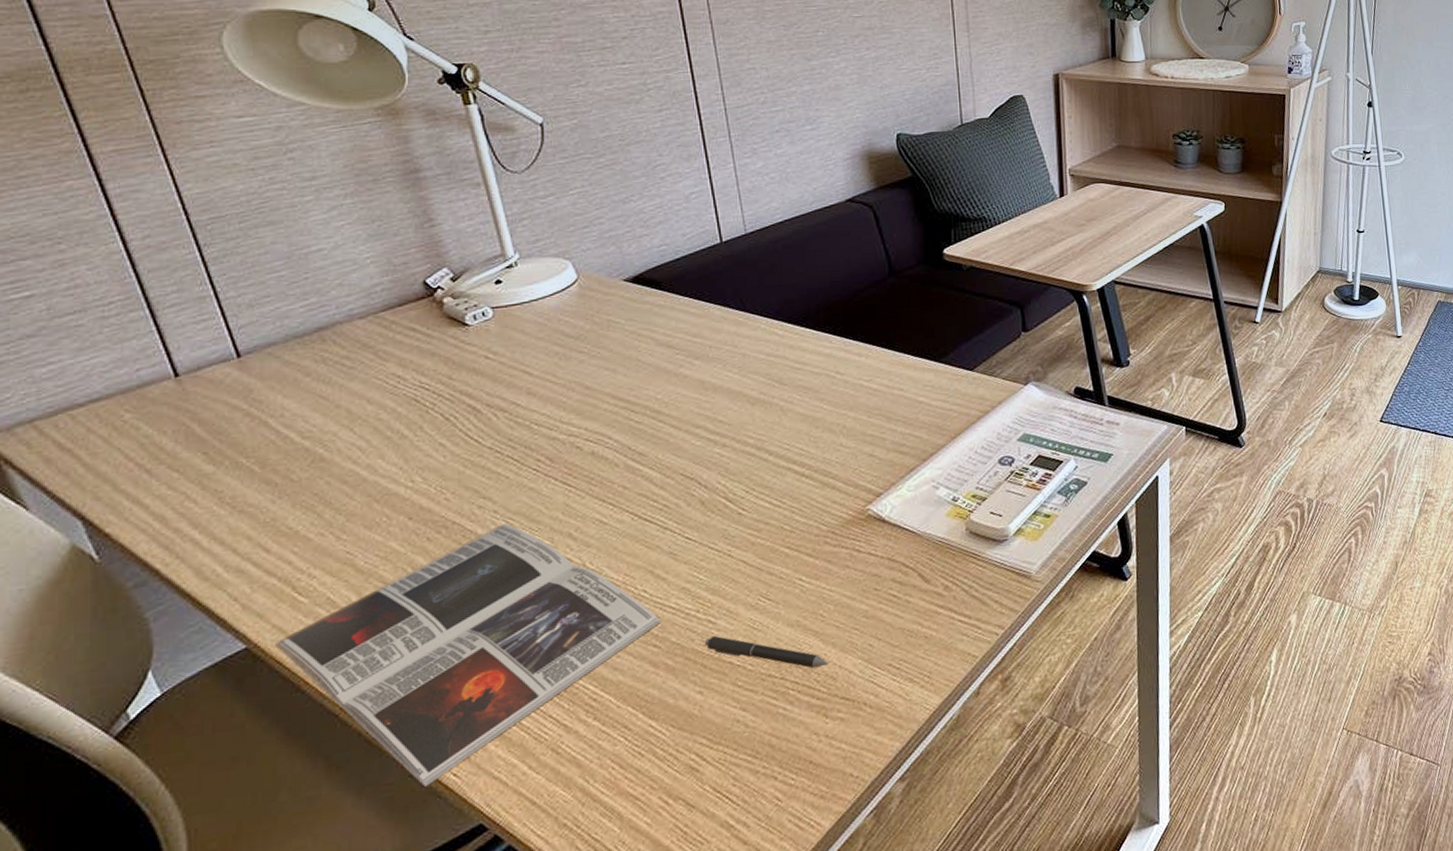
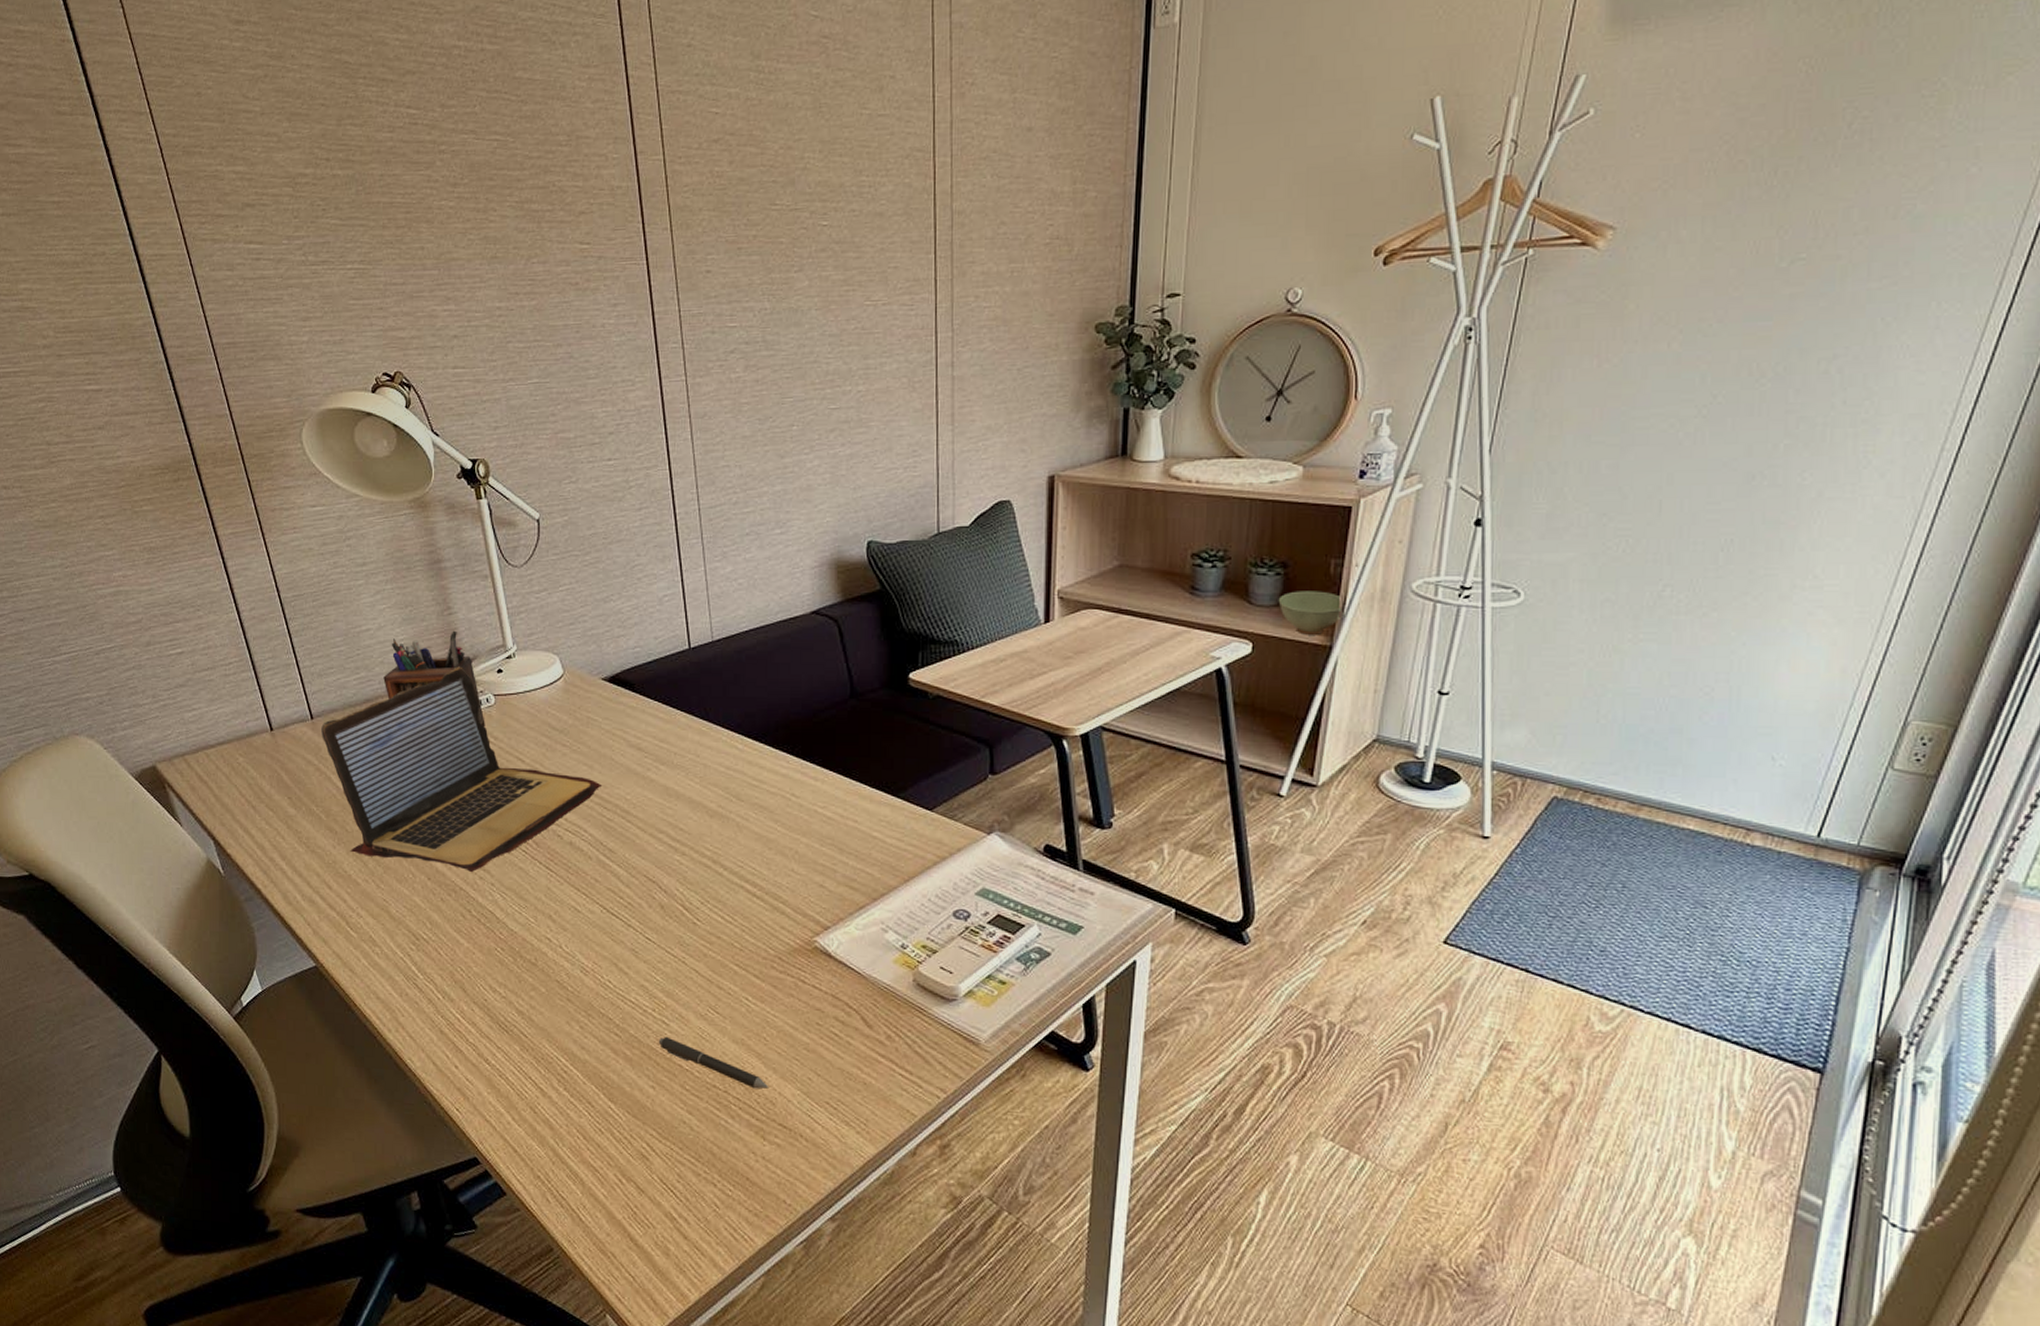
laptop: none [253,281,629,506] -> present [321,666,603,873]
magazine: present [275,523,661,788] -> none [334,896,622,1115]
desk organizer: none [342,243,482,344] -> present [383,630,485,728]
bowl: none [1240,159,1288,194] -> present [1278,591,1344,635]

